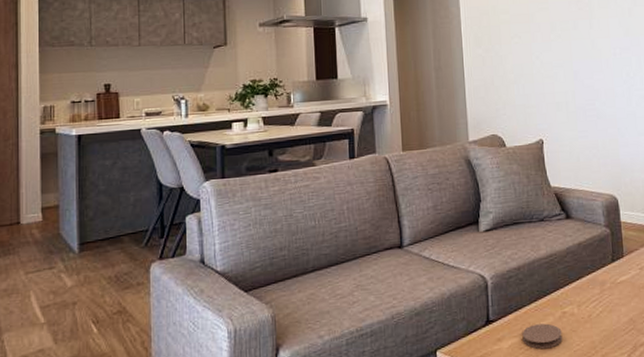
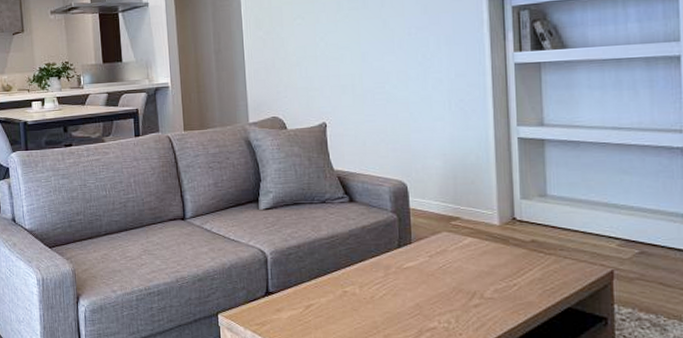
coaster: present [522,323,563,349] -> none [301,300,343,323]

